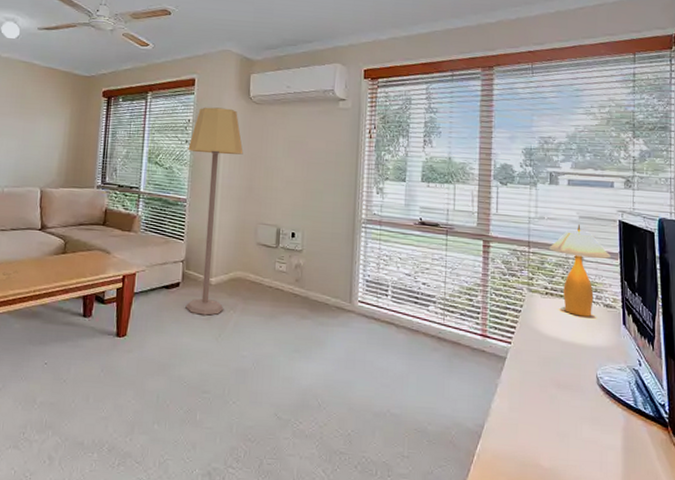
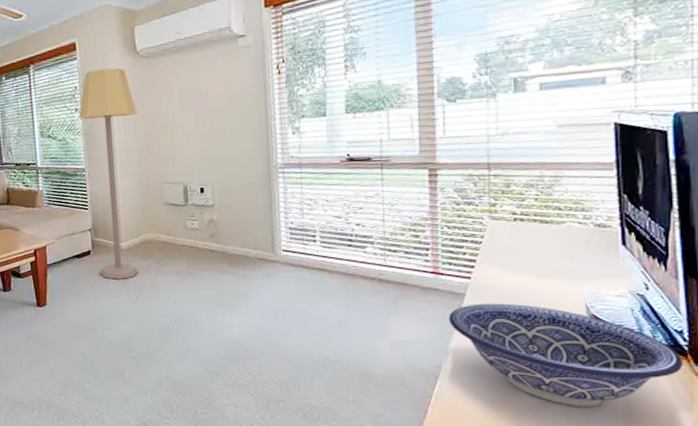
decorative bowl: none [492,367,666,472] -> present [449,303,684,407]
table lamp: present [548,223,612,317] -> none [515,134,605,241]

